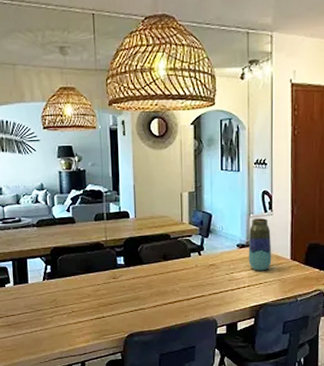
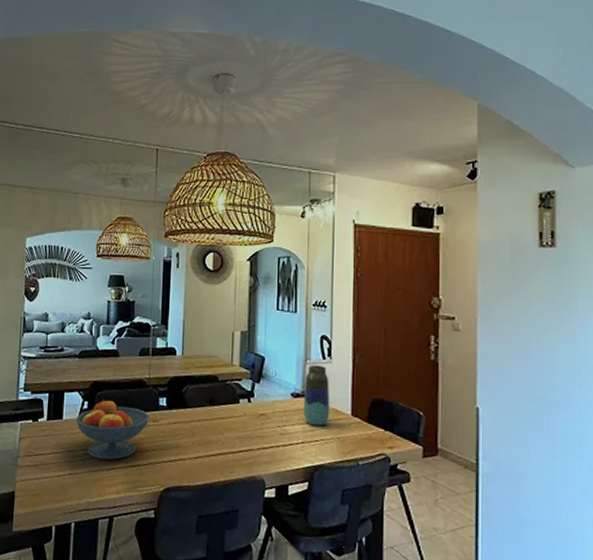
fruit bowl: none [41,263,110,315] -> present [76,400,150,460]

